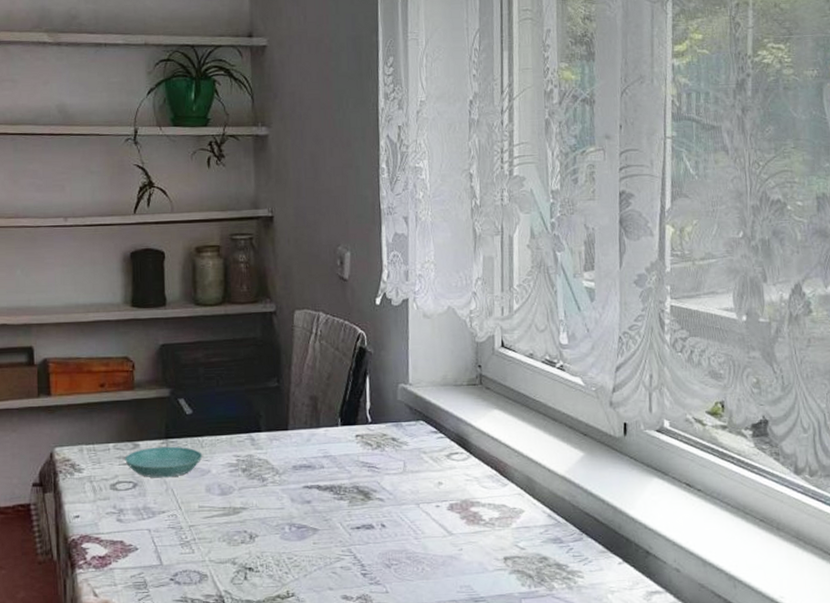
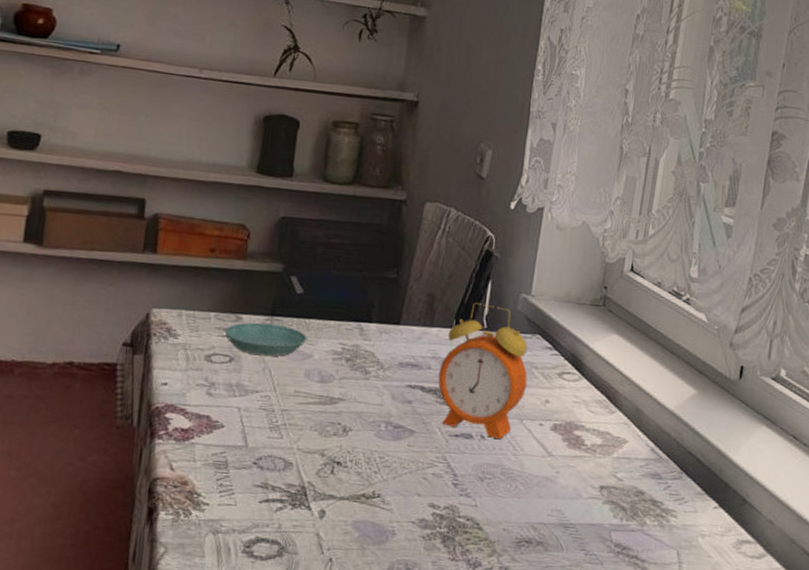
alarm clock: none [331,398,418,526] -> present [438,303,528,440]

